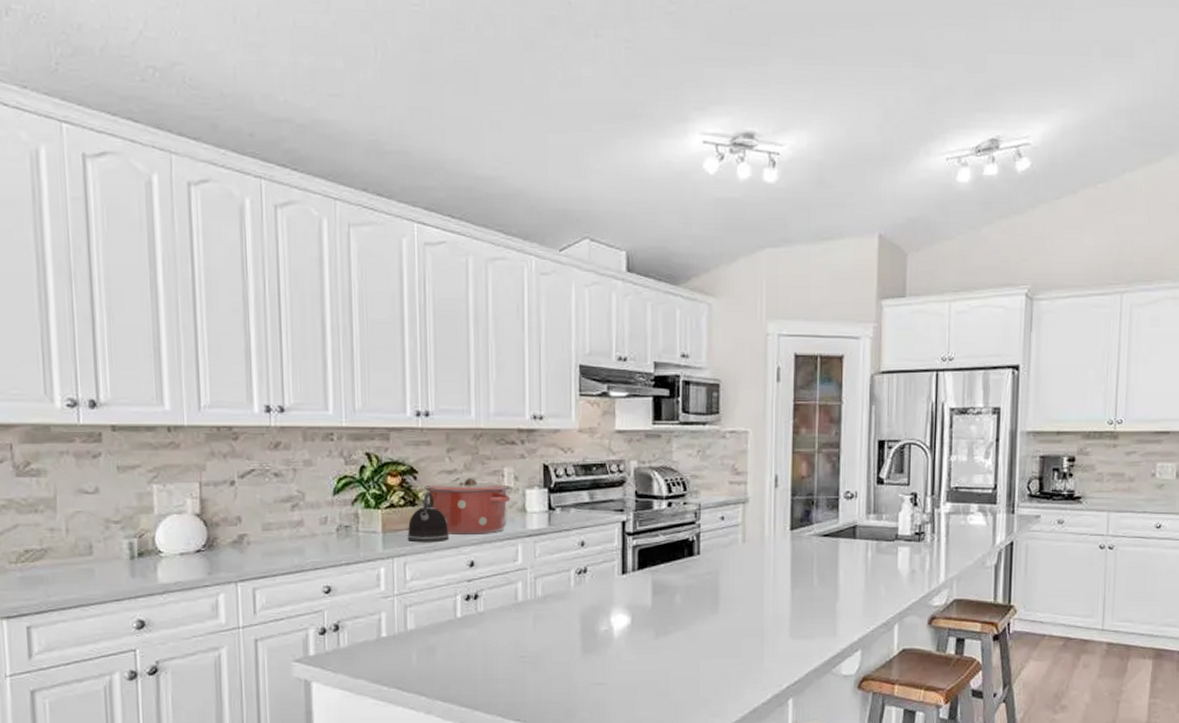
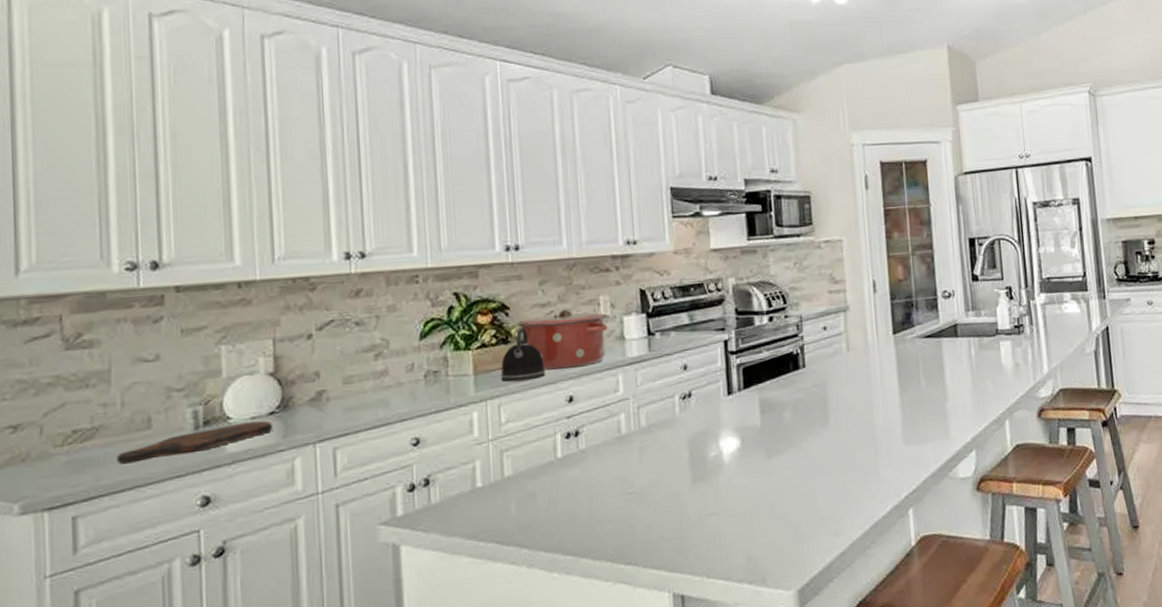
cutting board: none [62,557,200,584] -> present [116,420,274,464]

